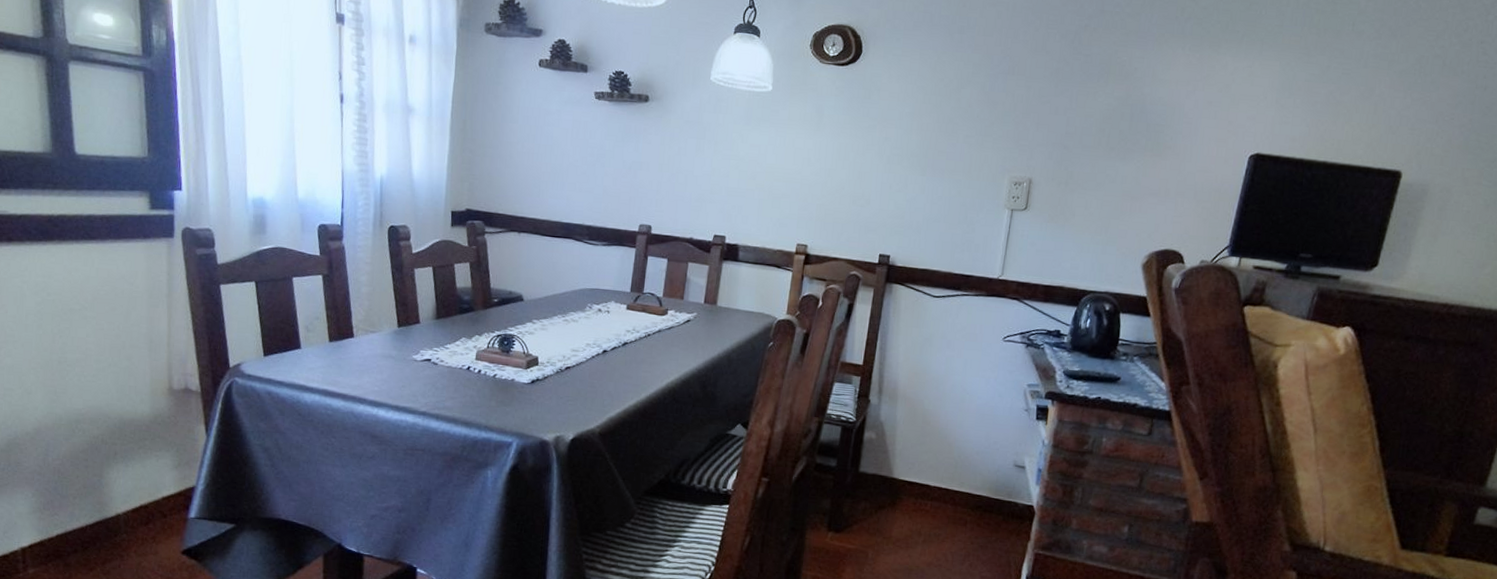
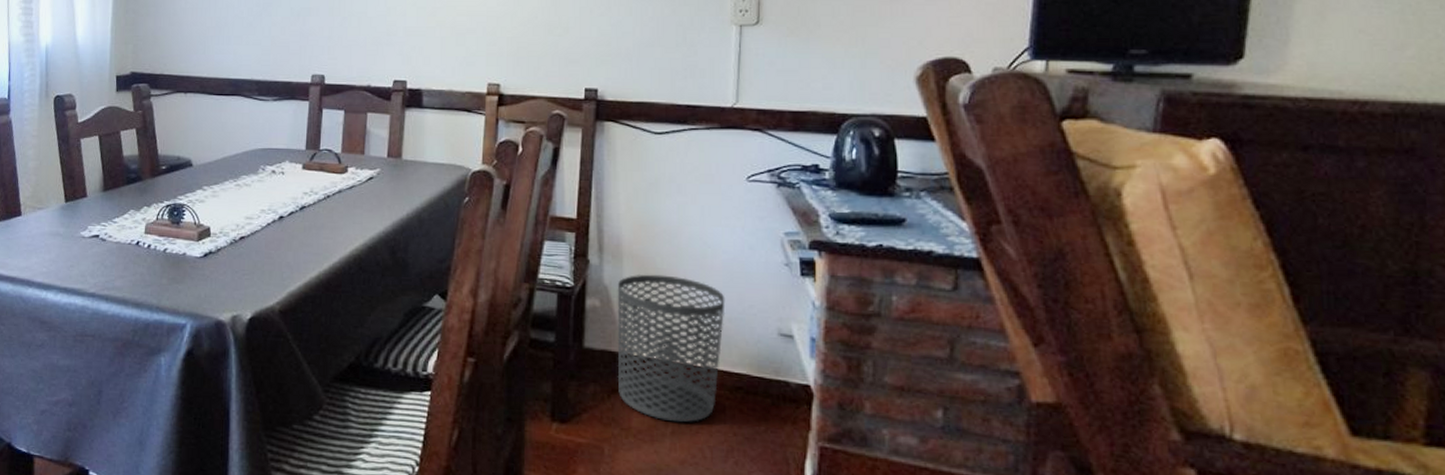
waste bin: none [884,413,976,533] -> present [617,274,726,423]

